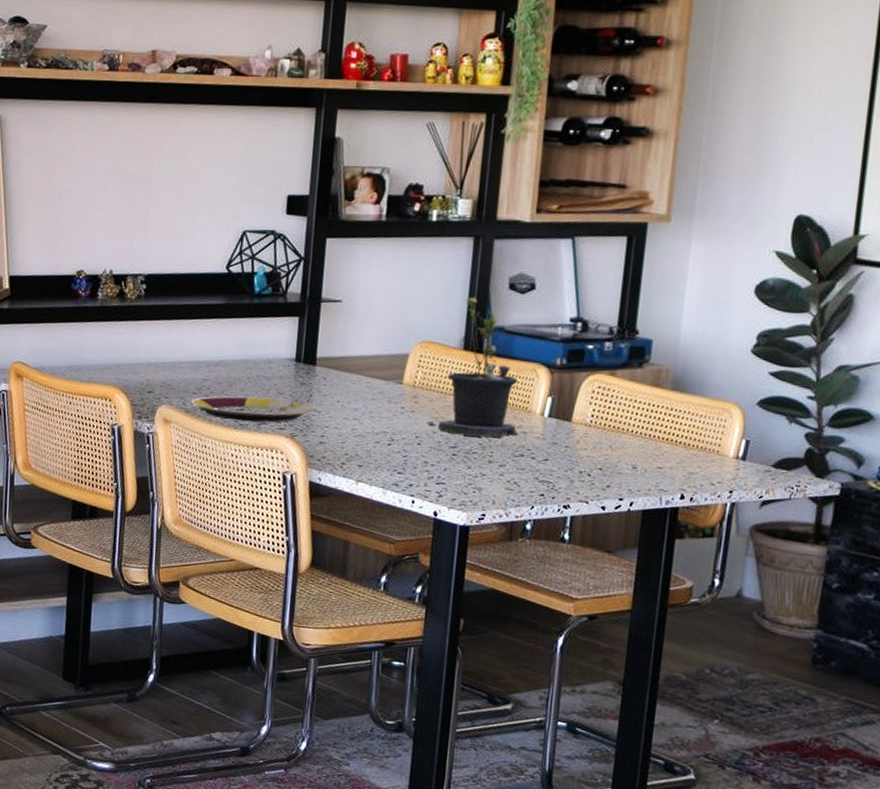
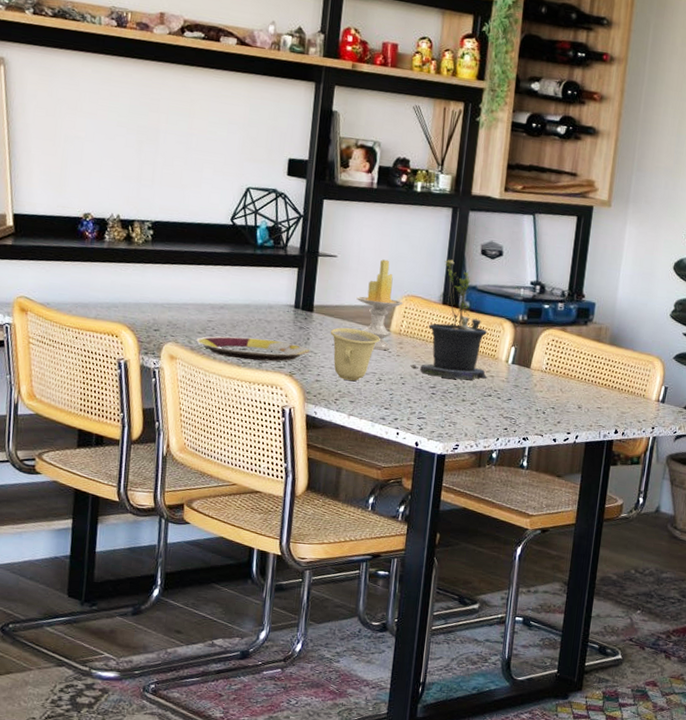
cup: none [335,381,392,443] -> present [330,327,380,381]
candle: none [364,301,418,406] -> present [356,259,403,351]

